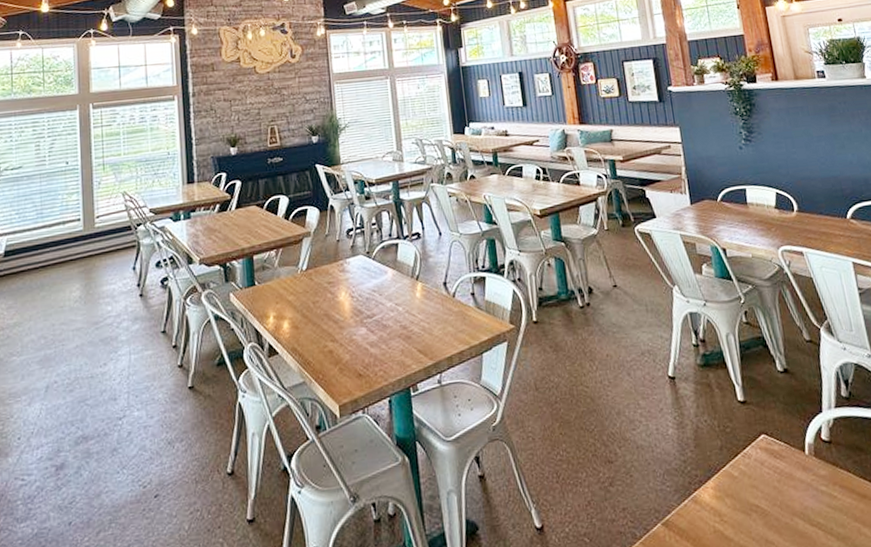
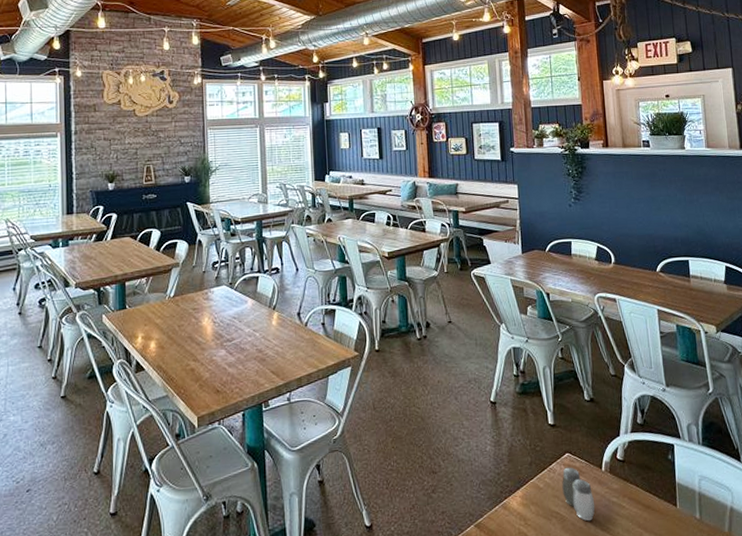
salt and pepper shaker: none [759,451,802,515] -> present [562,467,595,521]

